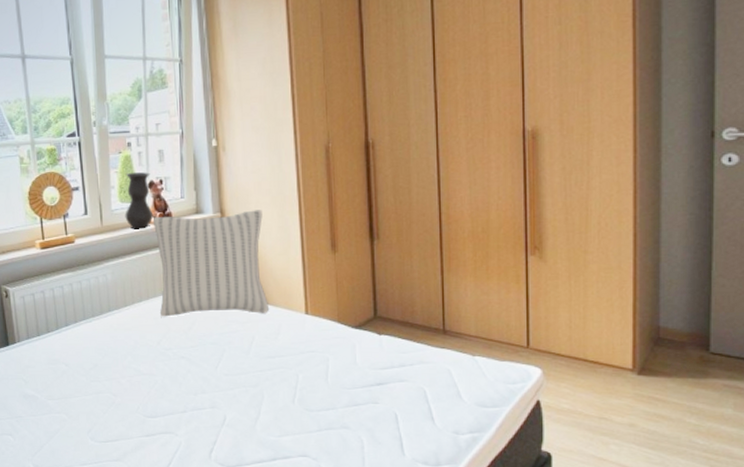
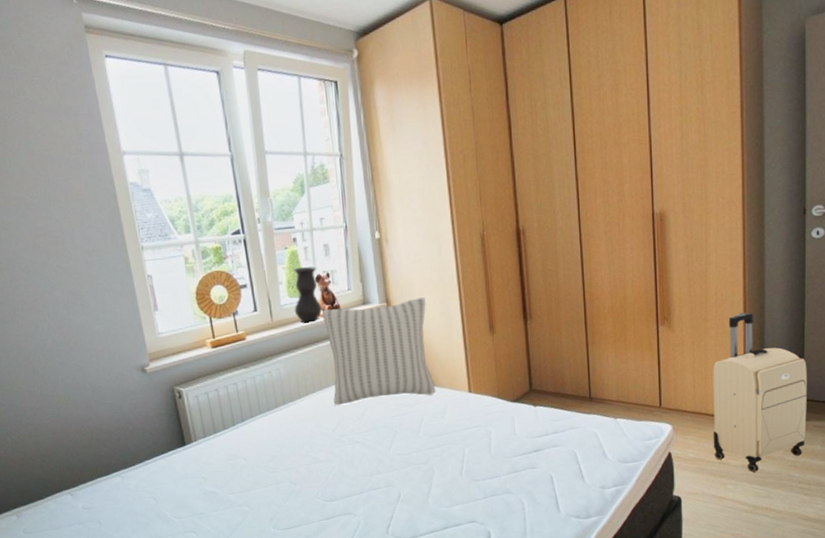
suitcase: none [592,246,715,433] -> present [713,312,807,472]

